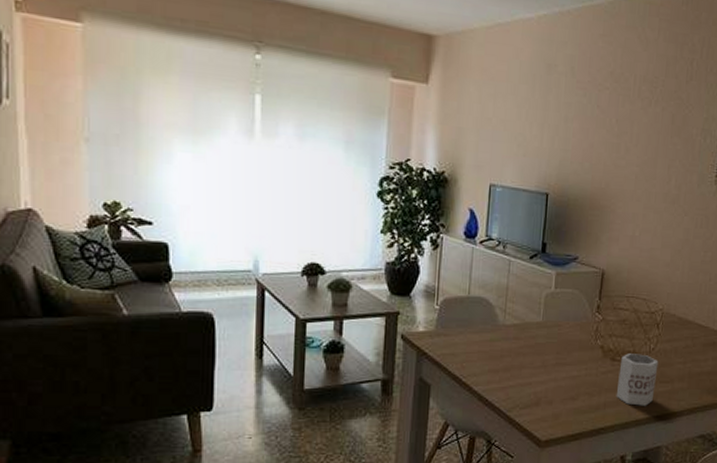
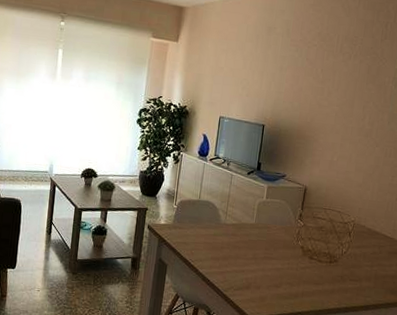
mug: present [616,353,659,406] -> none [312,254,349,298]

